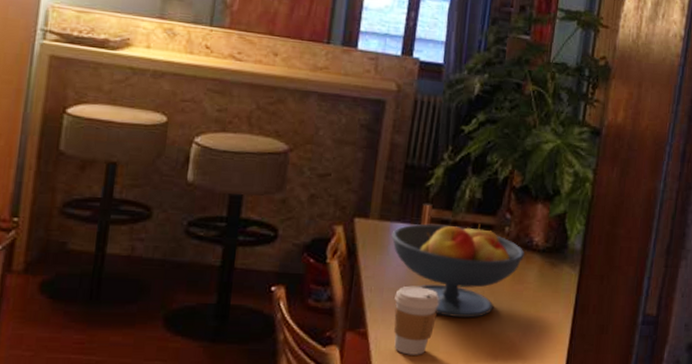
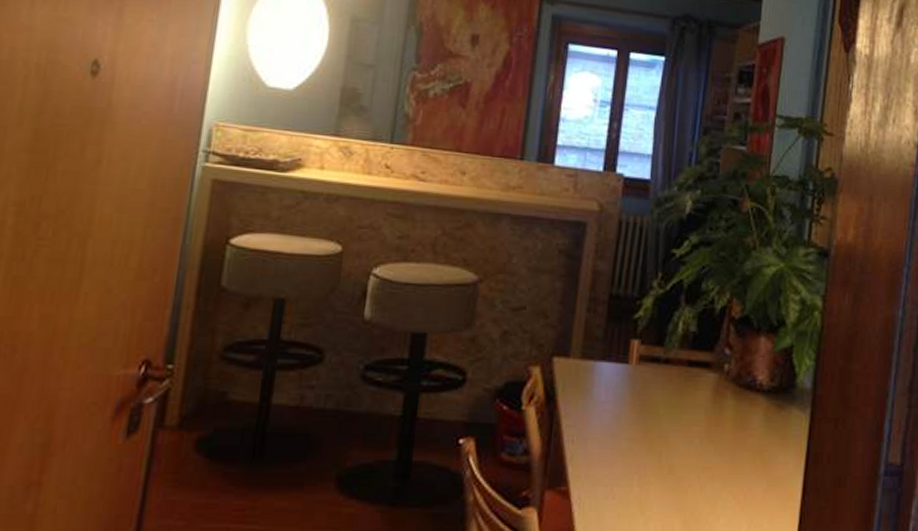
fruit bowl: present [391,224,526,318] -> none [595,361,748,471]
coffee cup: present [394,285,439,355] -> none [599,435,651,517]

